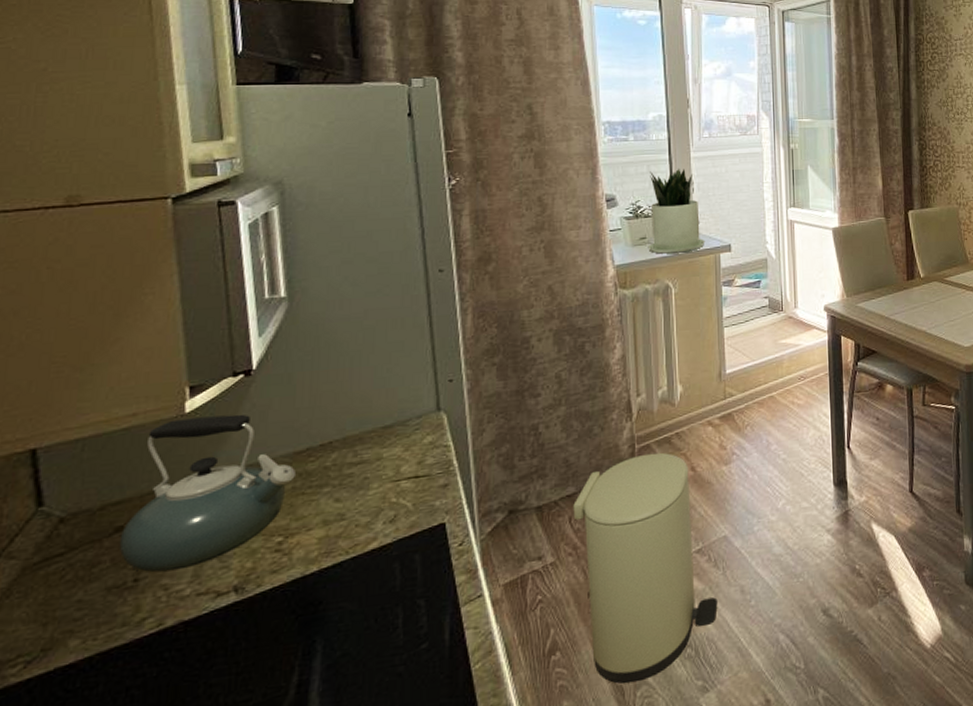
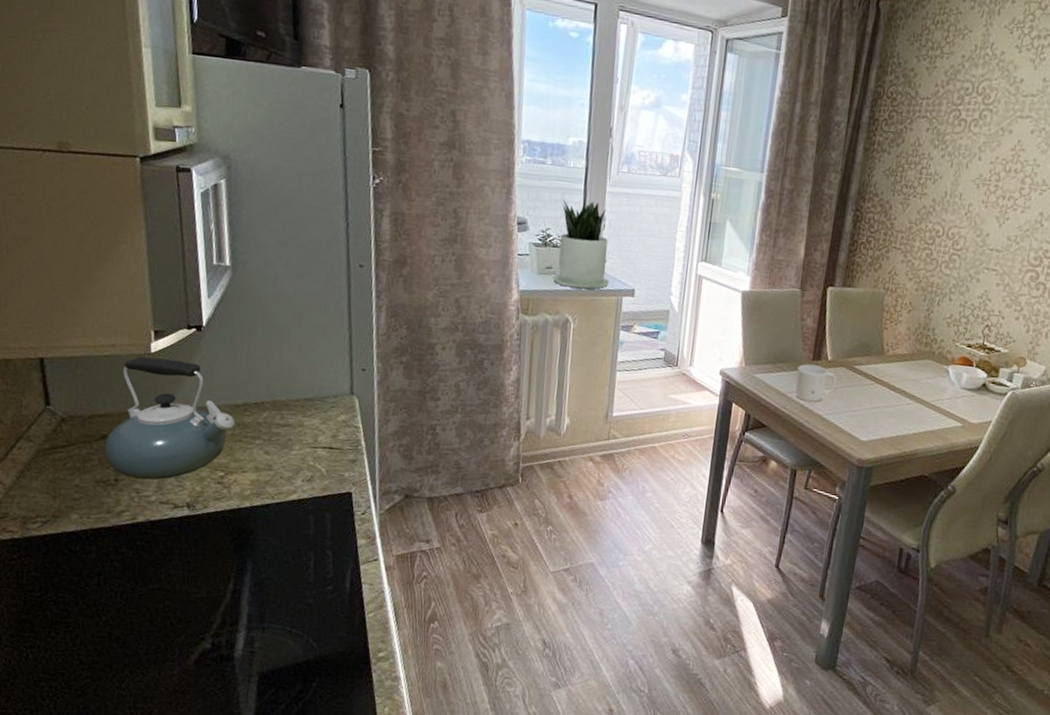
pedal bin: present [573,452,718,684] -> none [459,473,578,664]
mug: none [895,284,933,320] -> present [795,364,837,402]

